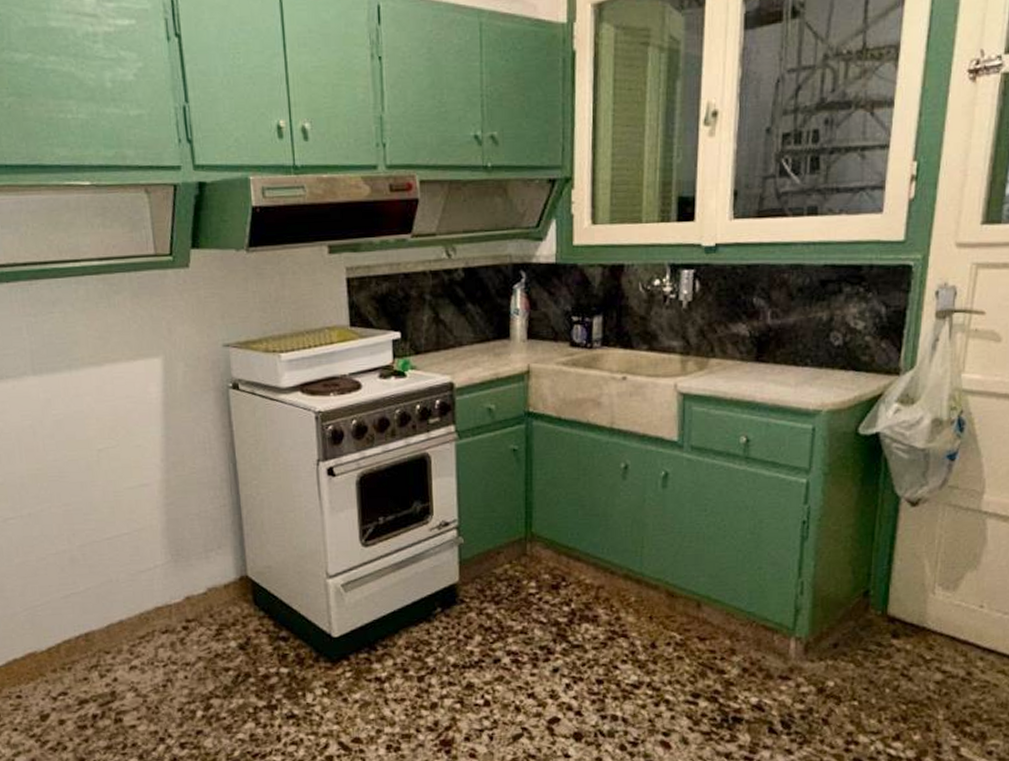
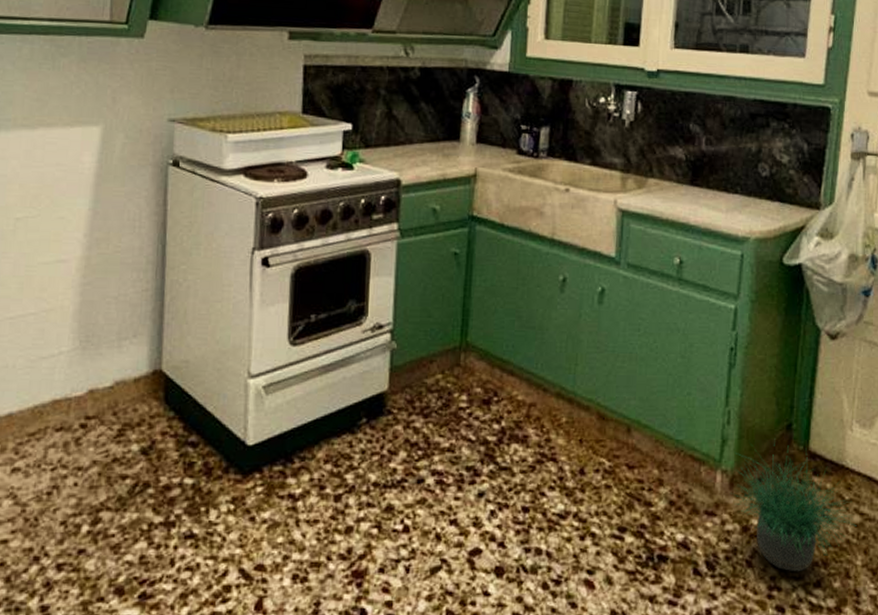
potted plant: none [809,605,938,728] -> present [734,438,857,572]

